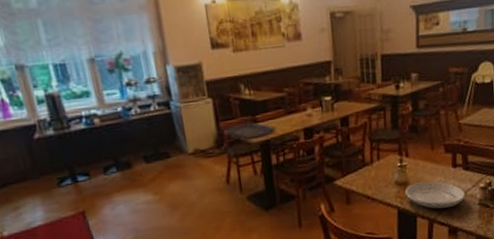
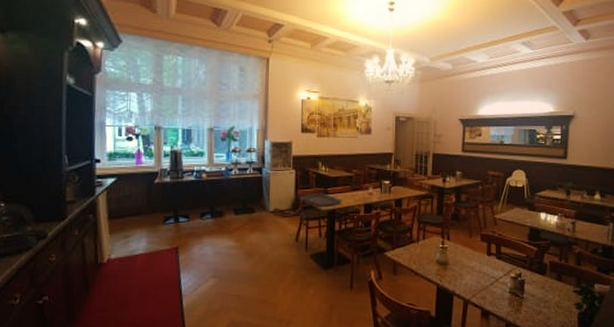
plate: present [405,181,466,209] -> none [445,264,498,291]

